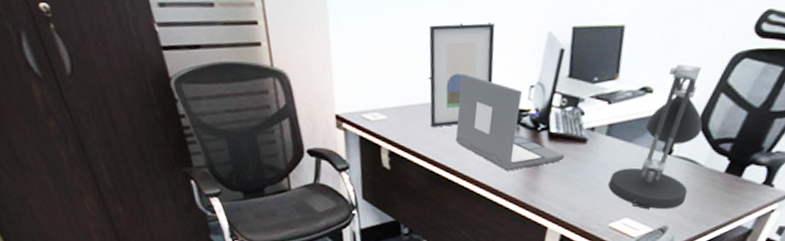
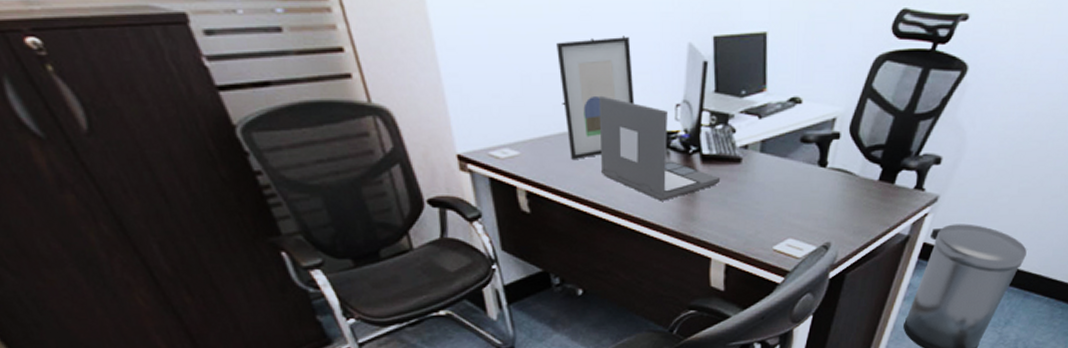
desk lamp: present [608,65,703,210] -> none [768,71,853,228]

